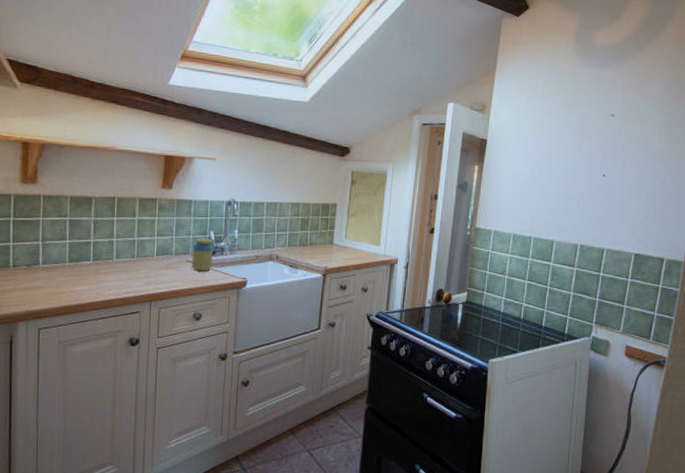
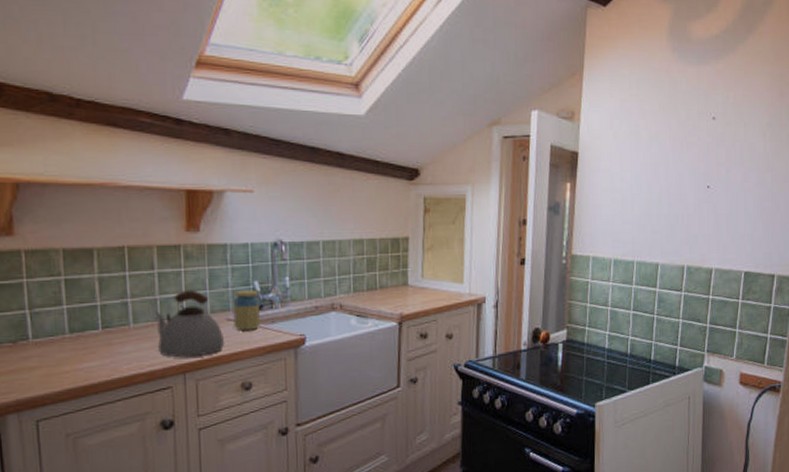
kettle: none [132,235,183,289] -> present [153,289,224,358]

